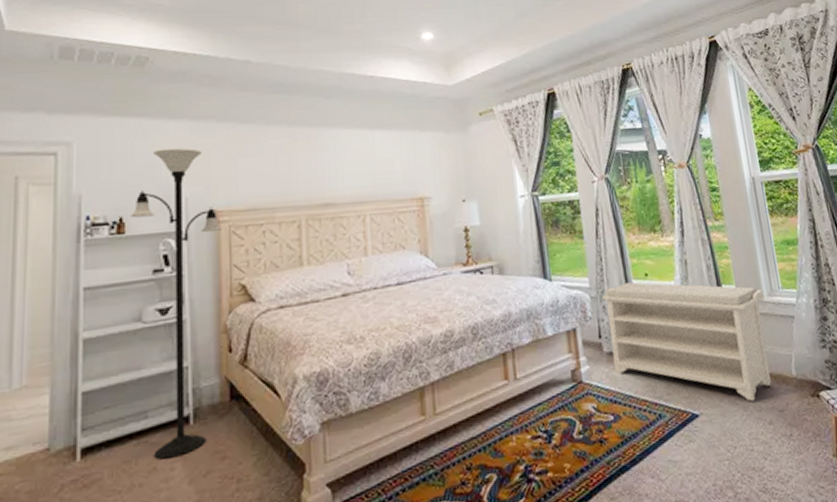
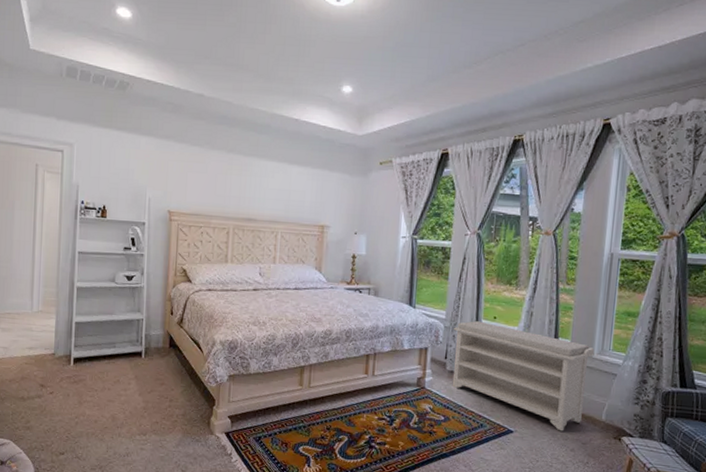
floor lamp: present [130,147,222,460] -> none [111,158,173,377]

